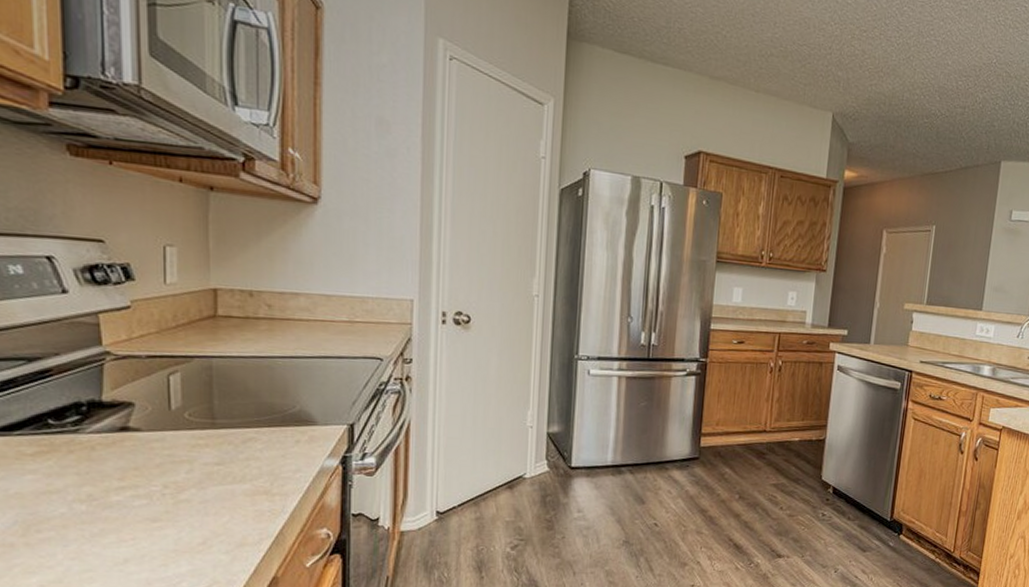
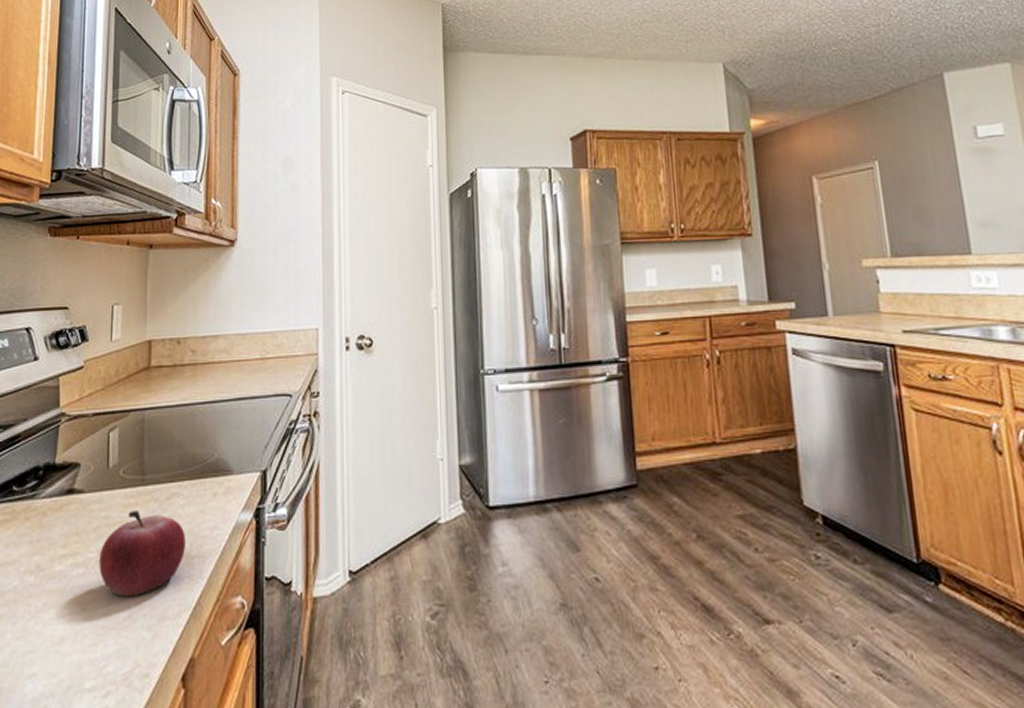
fruit: none [165,450,266,526] -> present [99,509,187,597]

